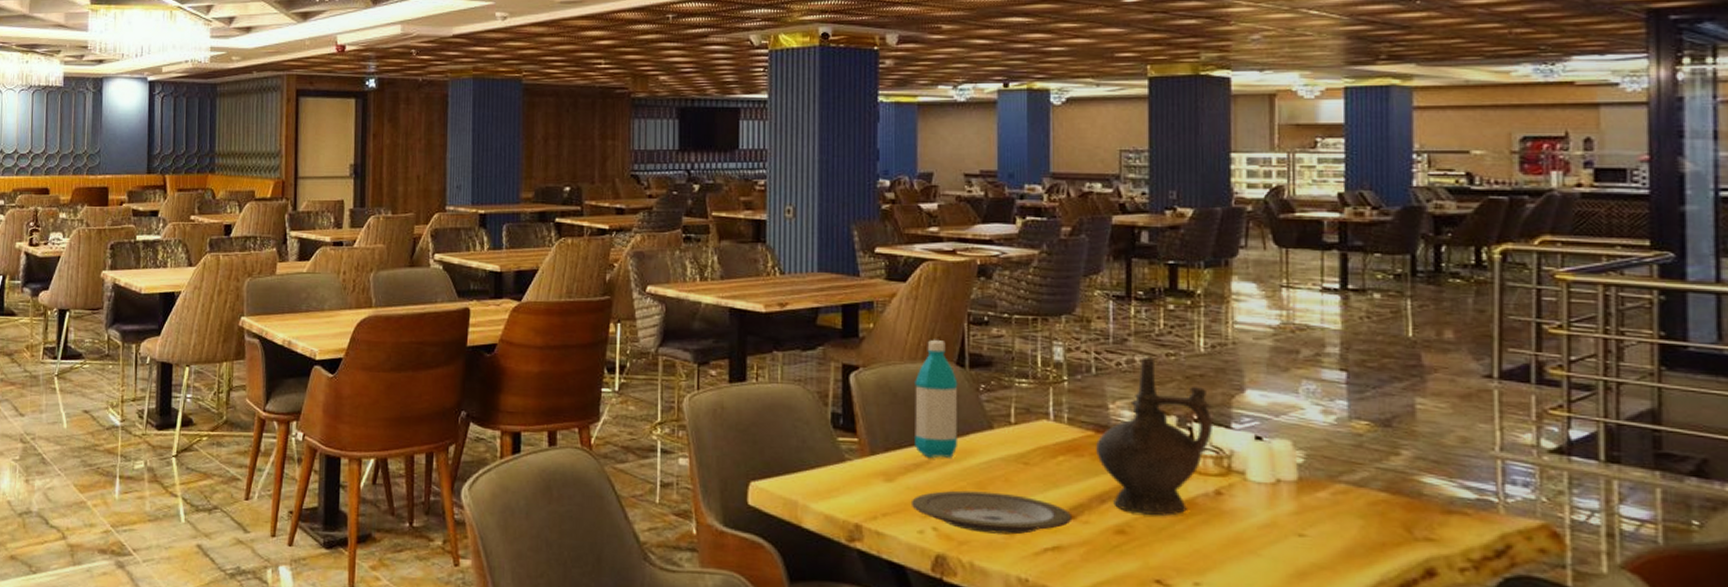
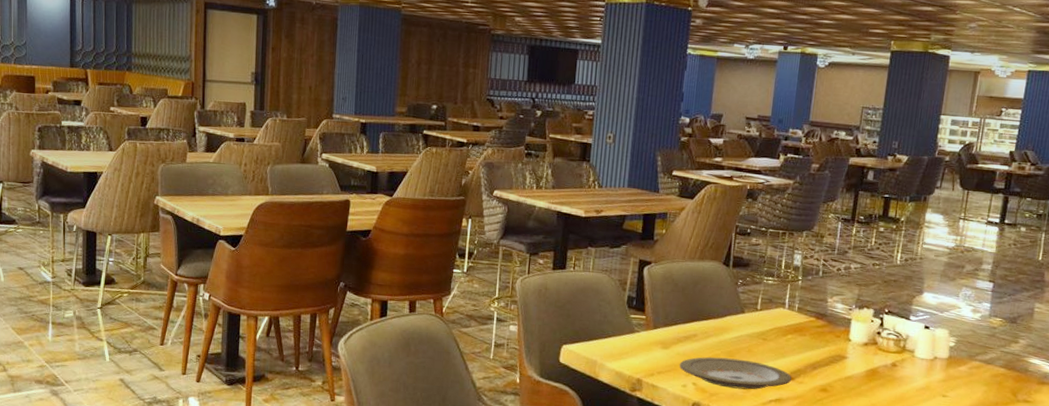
water bottle: present [915,340,959,458] -> none [686,245,723,333]
ceremonial vessel: present [1096,358,1212,516] -> none [814,266,899,380]

